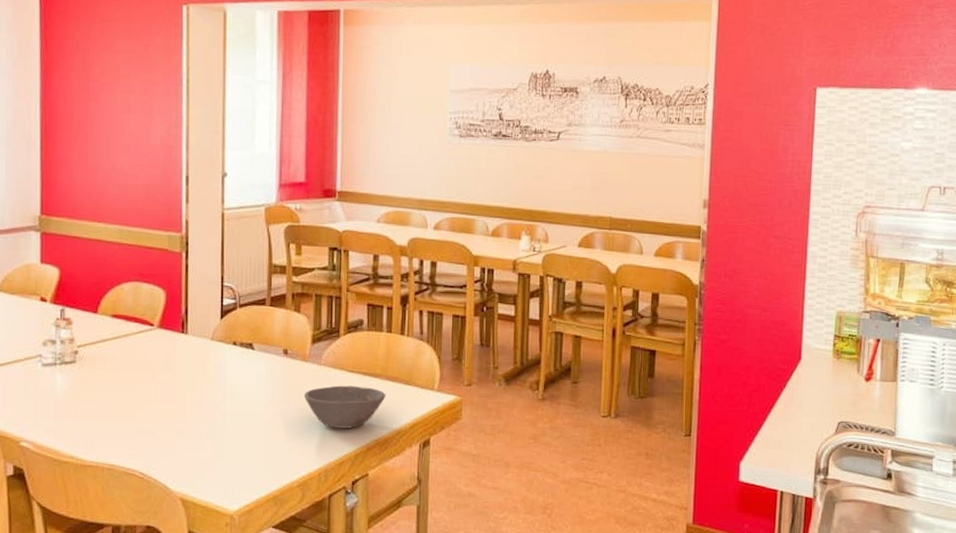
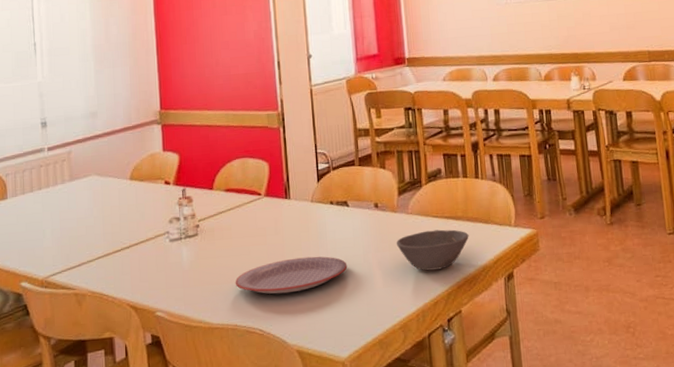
plate: none [115,399,246,437] -> present [235,256,348,294]

